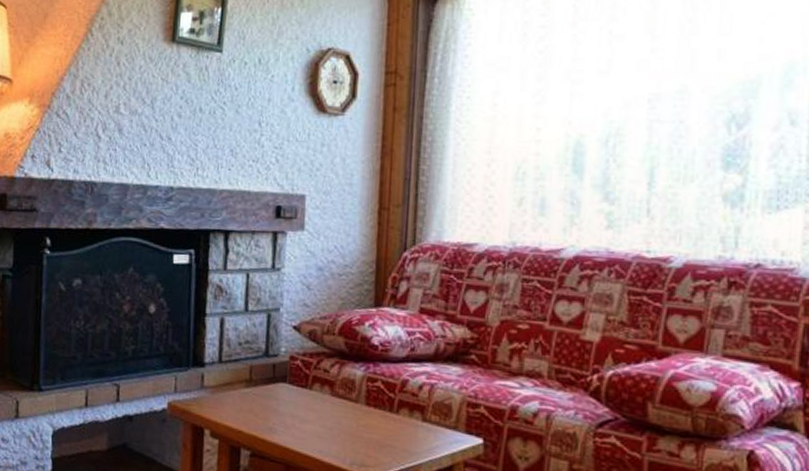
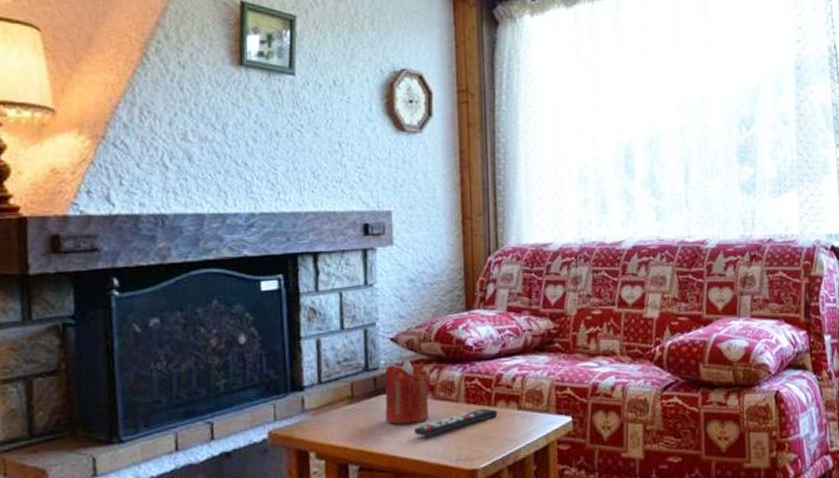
candle: none [281,349,330,418] -> present [384,359,430,425]
remote control: none [308,413,400,434] -> present [413,408,498,437]

